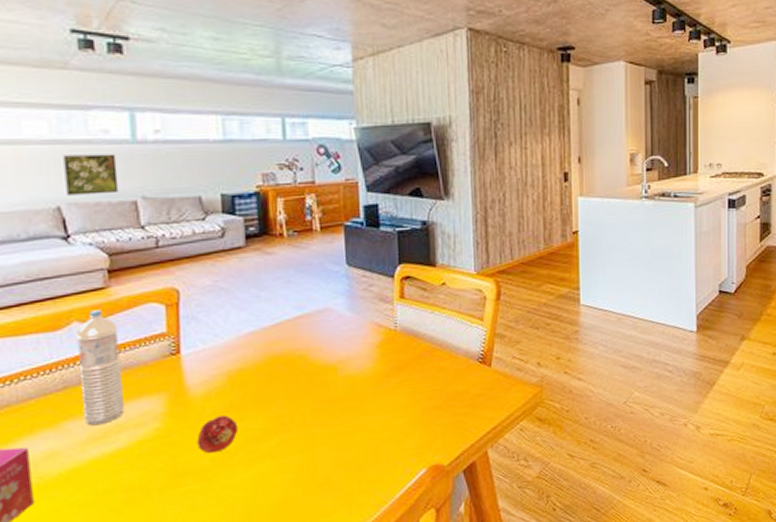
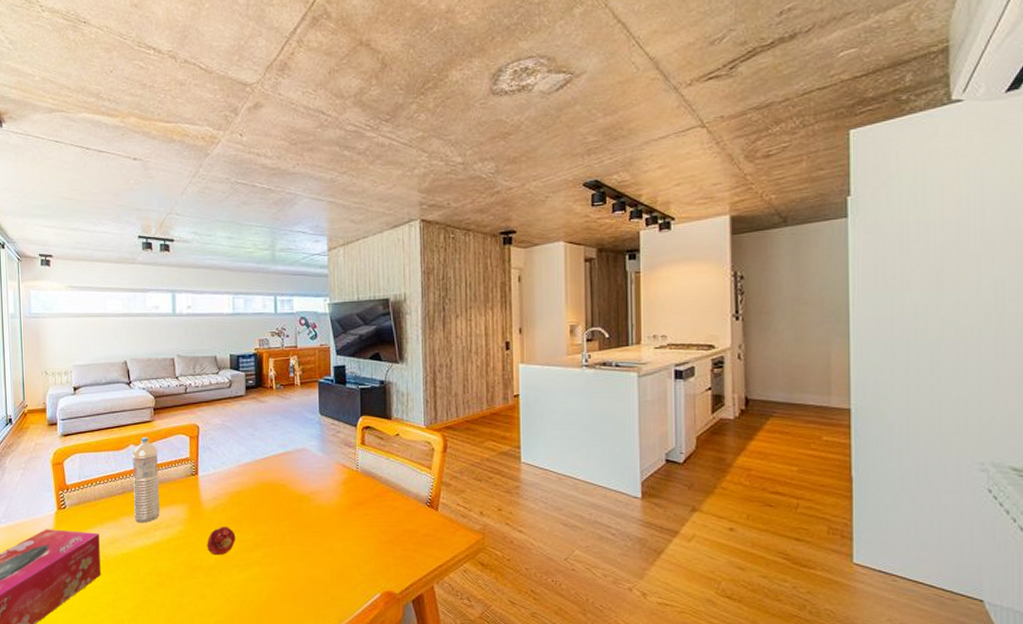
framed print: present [63,154,119,196] -> none [130,323,163,353]

